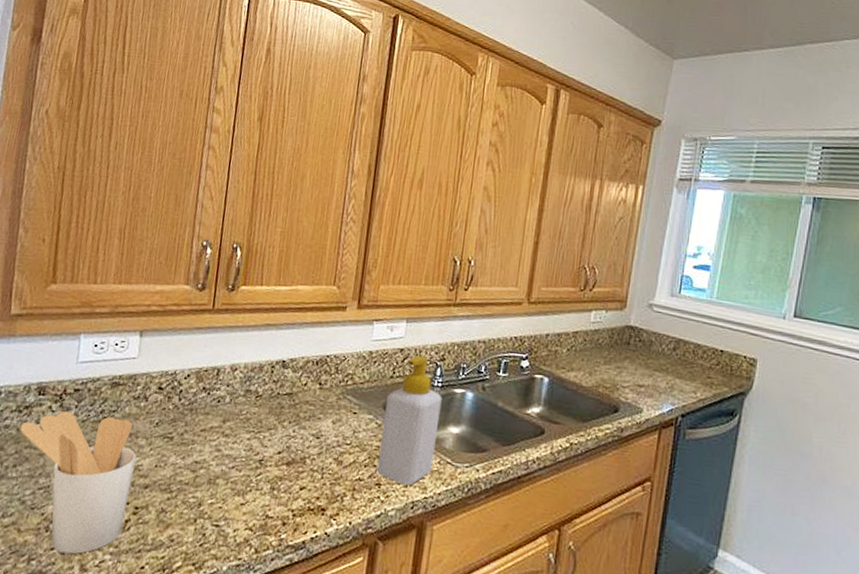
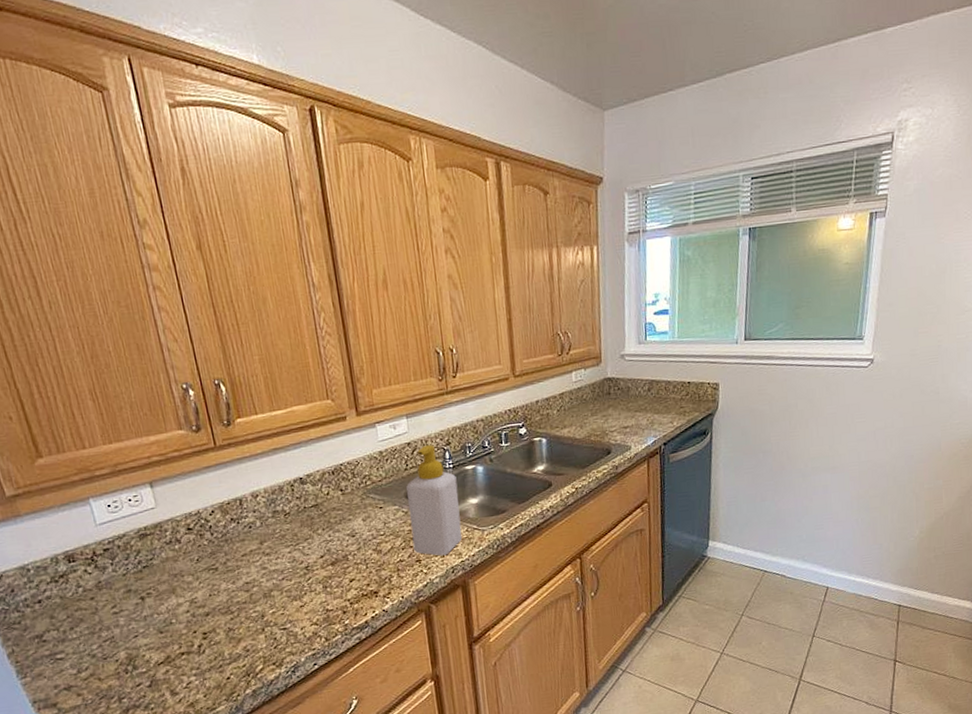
utensil holder: present [19,411,136,555] -> none [62,563,198,687]

